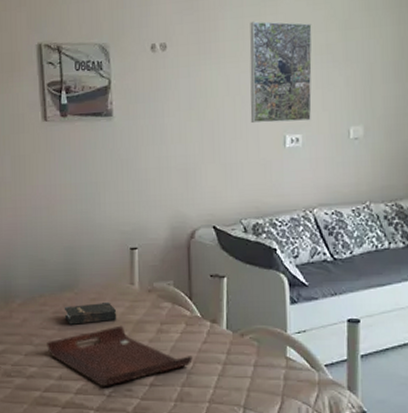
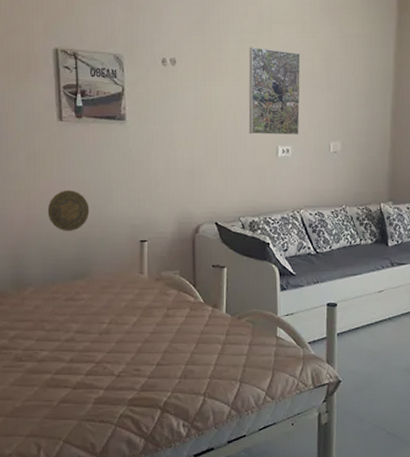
decorative plate: none [33,194,77,239] -> present [47,189,90,231]
serving tray: present [47,325,193,387] -> none [59,311,196,368]
hardback book: present [64,301,117,325] -> none [76,289,127,311]

